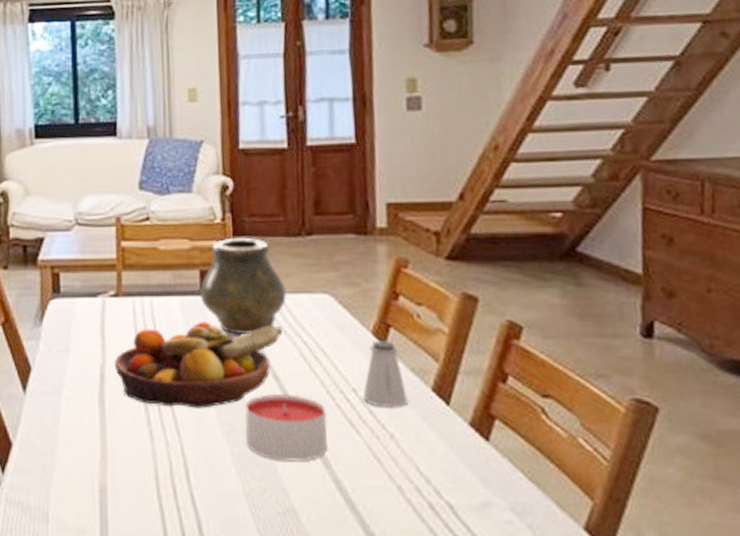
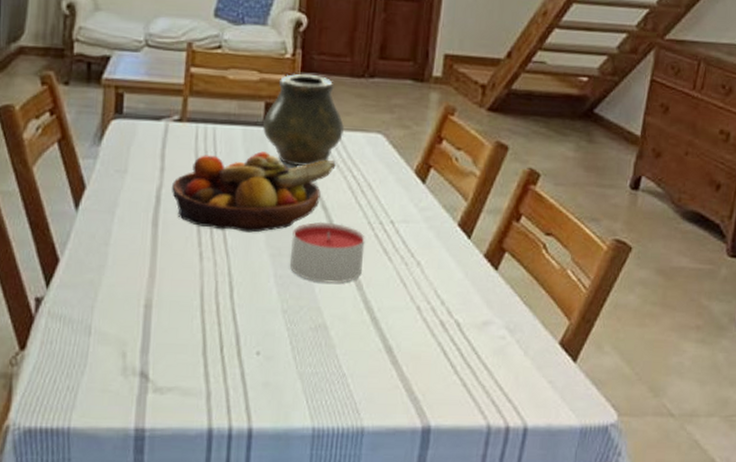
saltshaker: present [363,340,409,409] -> none [398,179,437,240]

